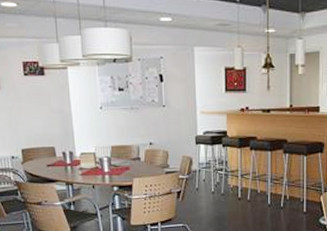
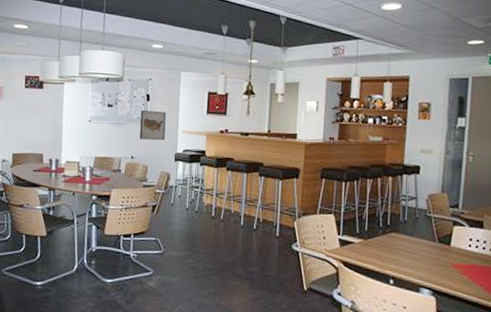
wall art: none [154,93,183,124] -> present [139,110,166,141]

